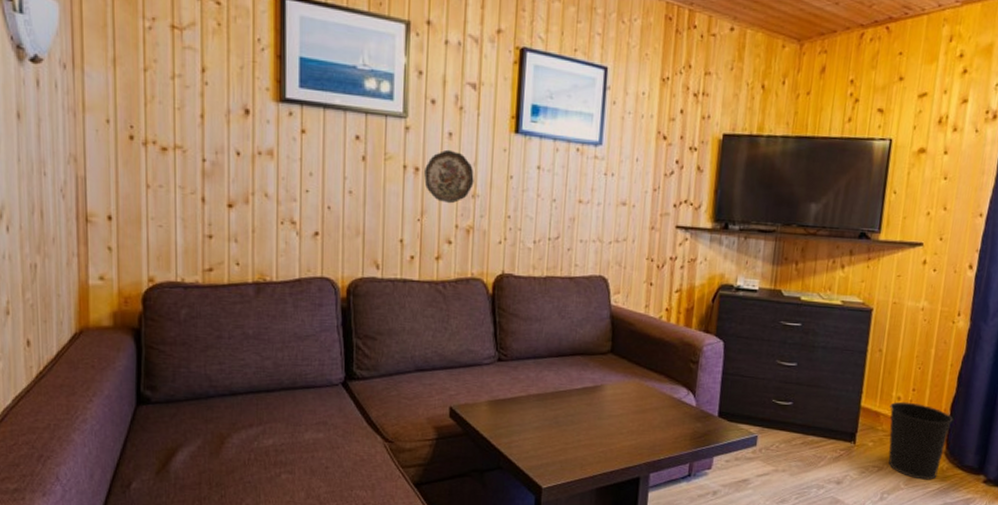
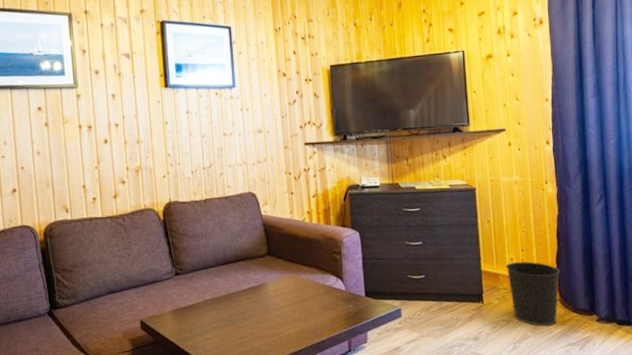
decorative plate: present [424,149,474,204] -> none [96,108,137,151]

